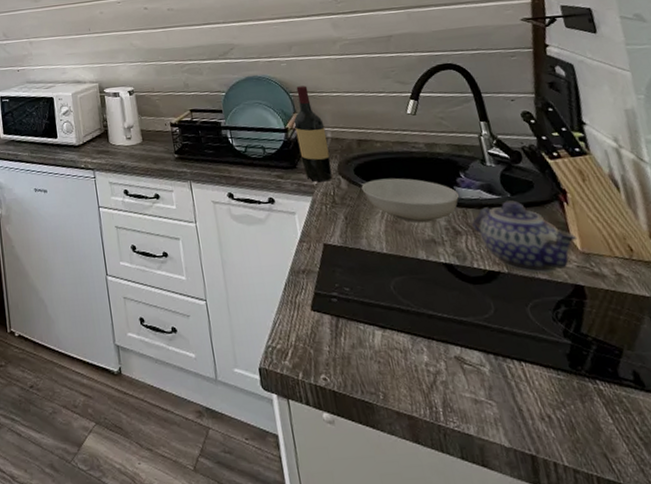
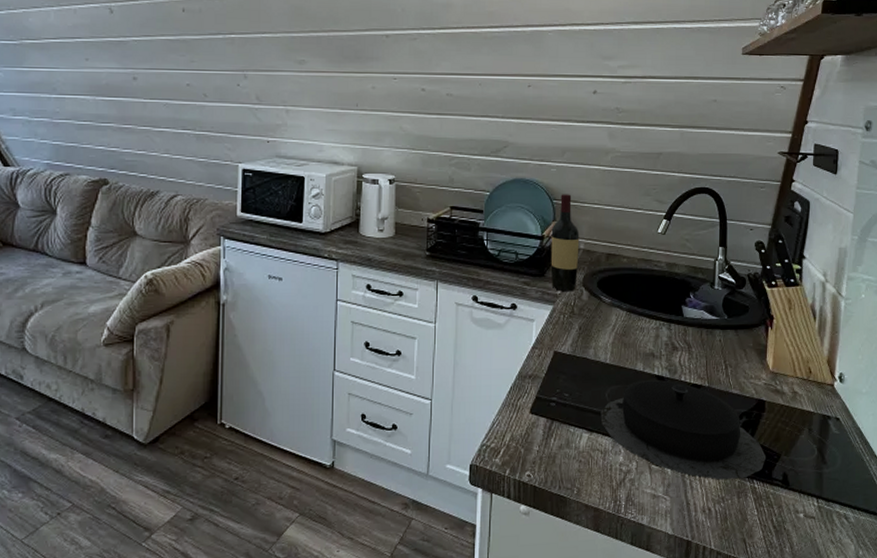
bowl: present [361,178,460,223] -> none [600,293,685,338]
cooking pot: none [389,267,605,381] -> present [600,379,767,480]
teapot: present [472,200,578,273] -> none [689,322,771,388]

